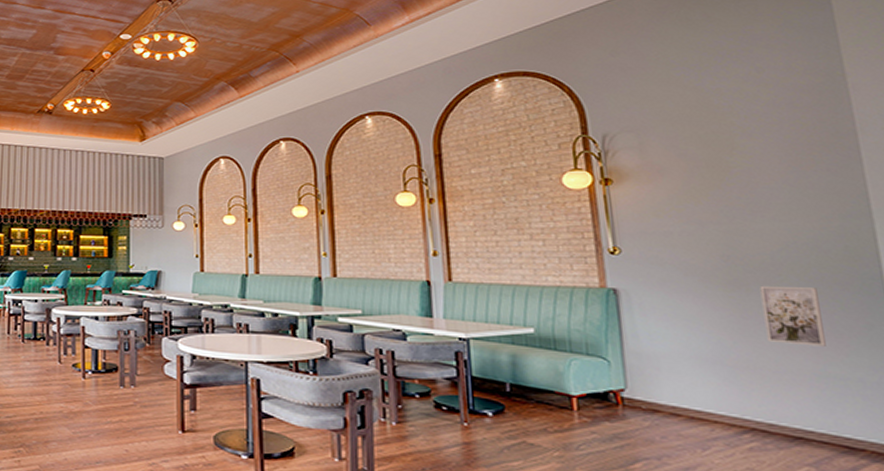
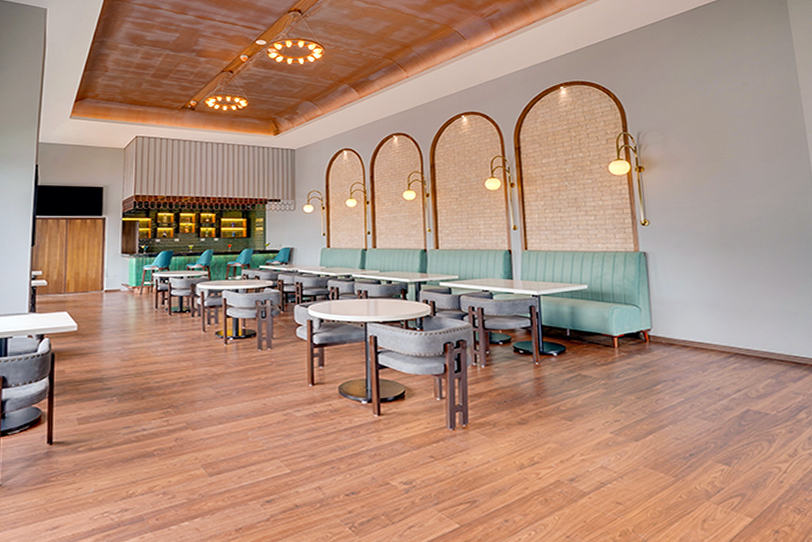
wall art: present [760,285,826,346] -> none [742,246,784,290]

